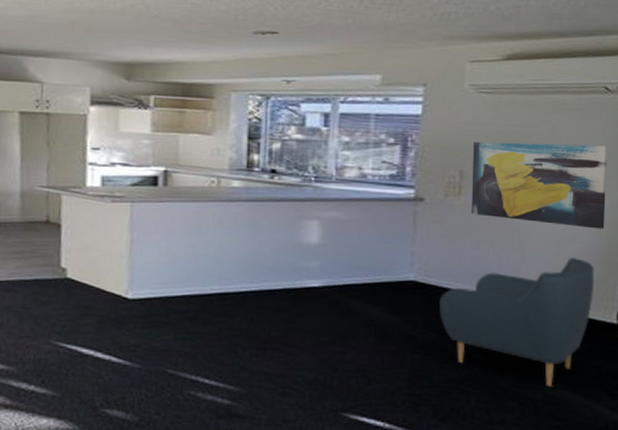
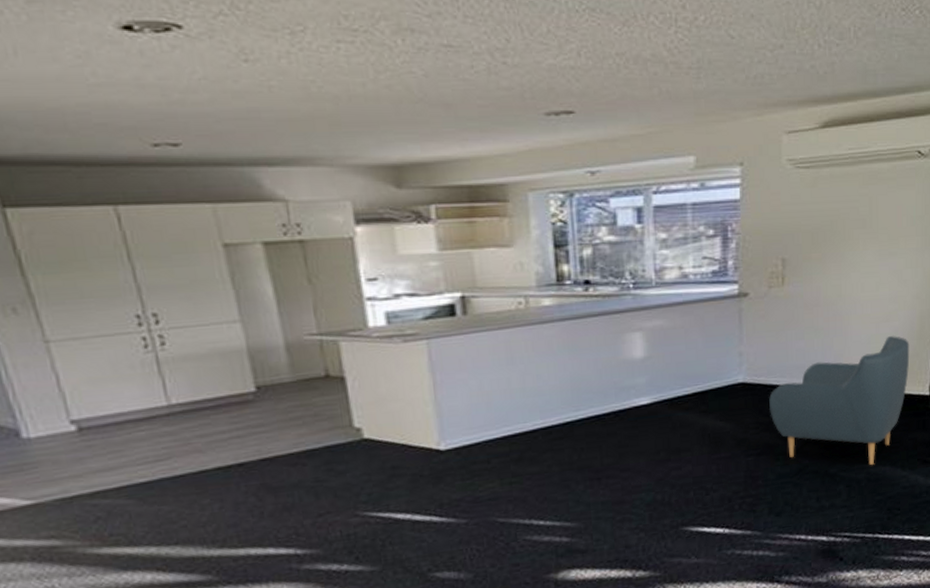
wall art: present [471,142,607,229] -> none [793,215,920,305]

